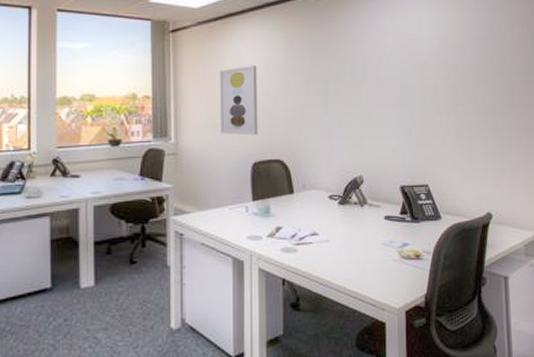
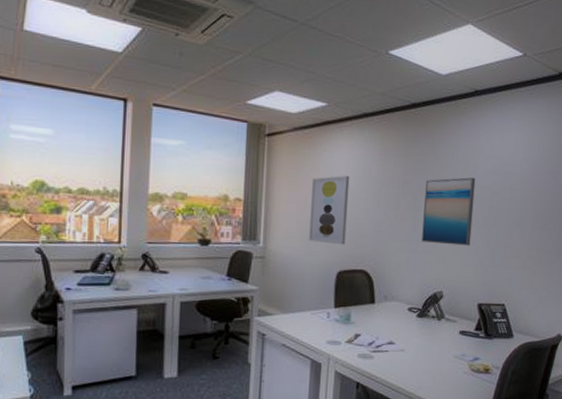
wall art: none [334,57,386,128] -> present [422,177,476,246]

